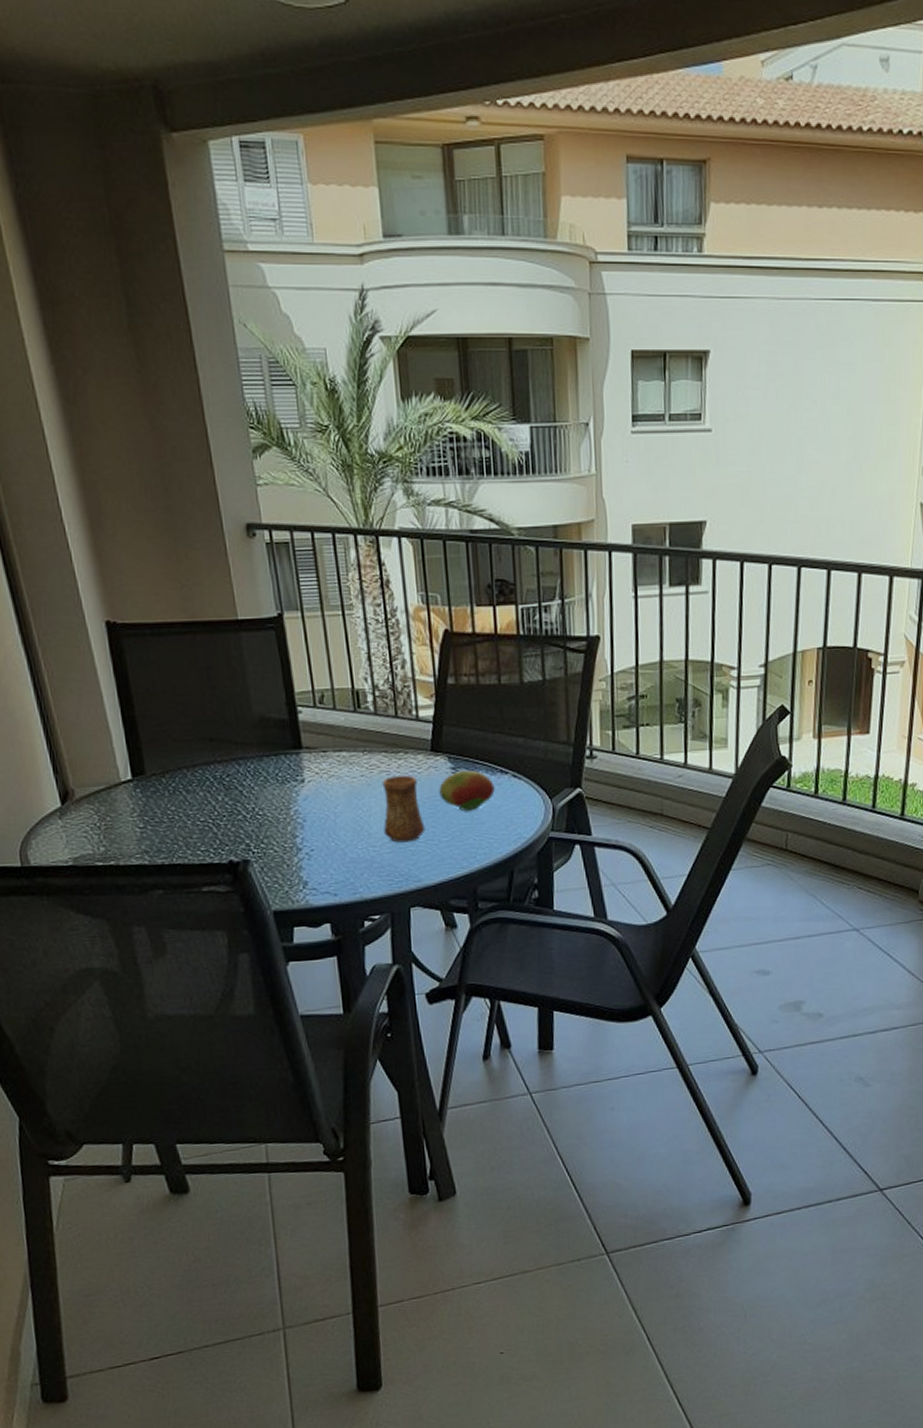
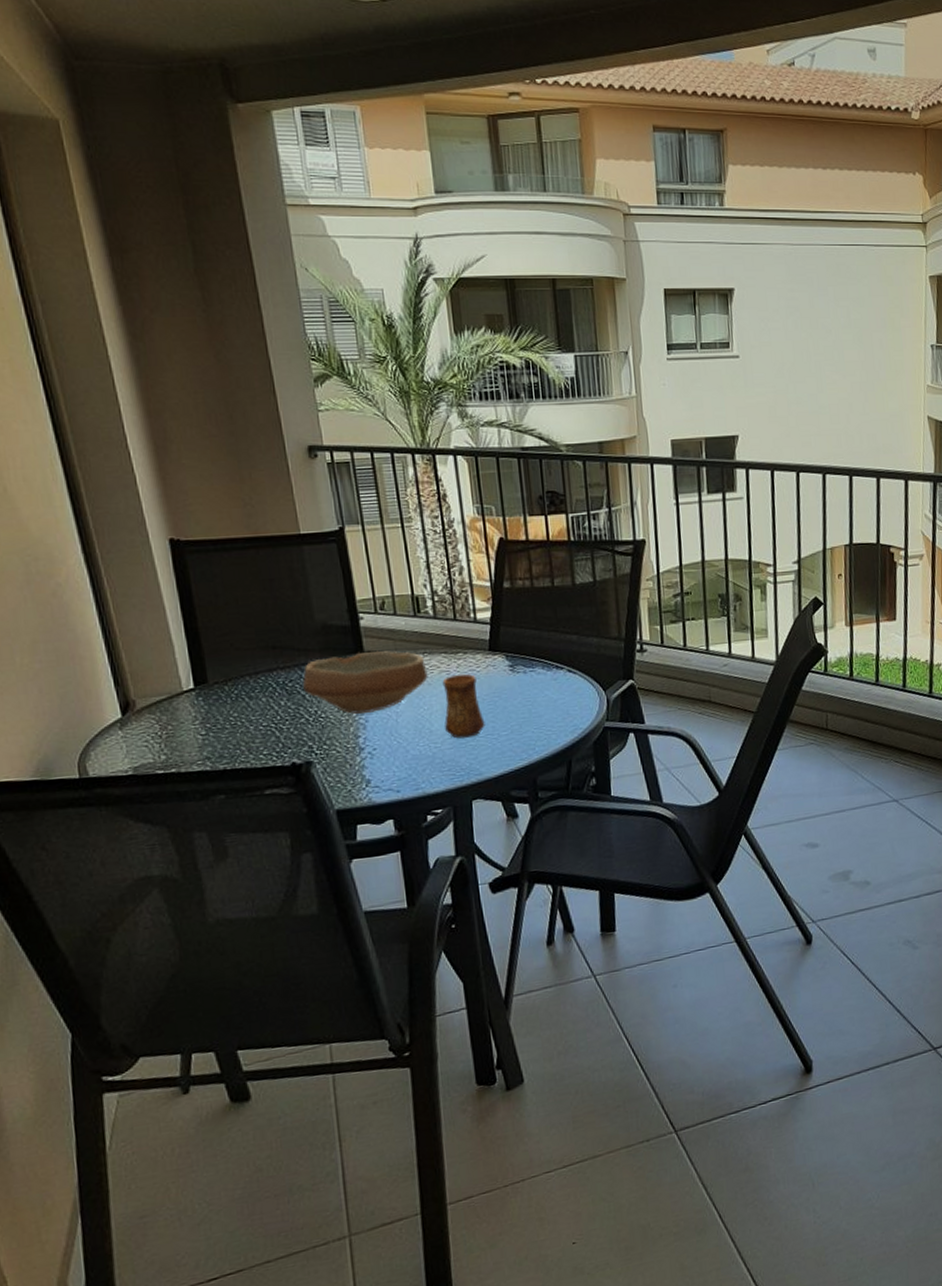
bowl: none [239,746,368,814] -> present [302,650,428,715]
fruit: present [439,770,495,812] -> none [497,666,551,706]

